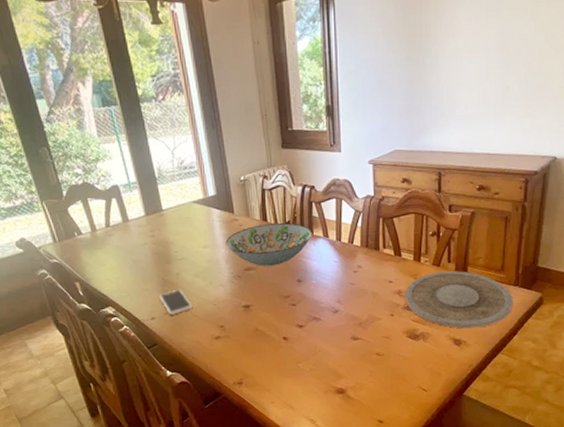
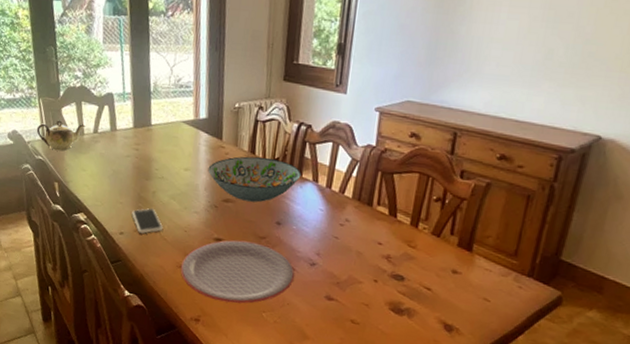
teapot: none [45,220,96,251] -> present [36,120,86,151]
plate: none [215,302,321,362] -> present [180,239,295,304]
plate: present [405,271,513,329] -> none [393,242,525,317]

